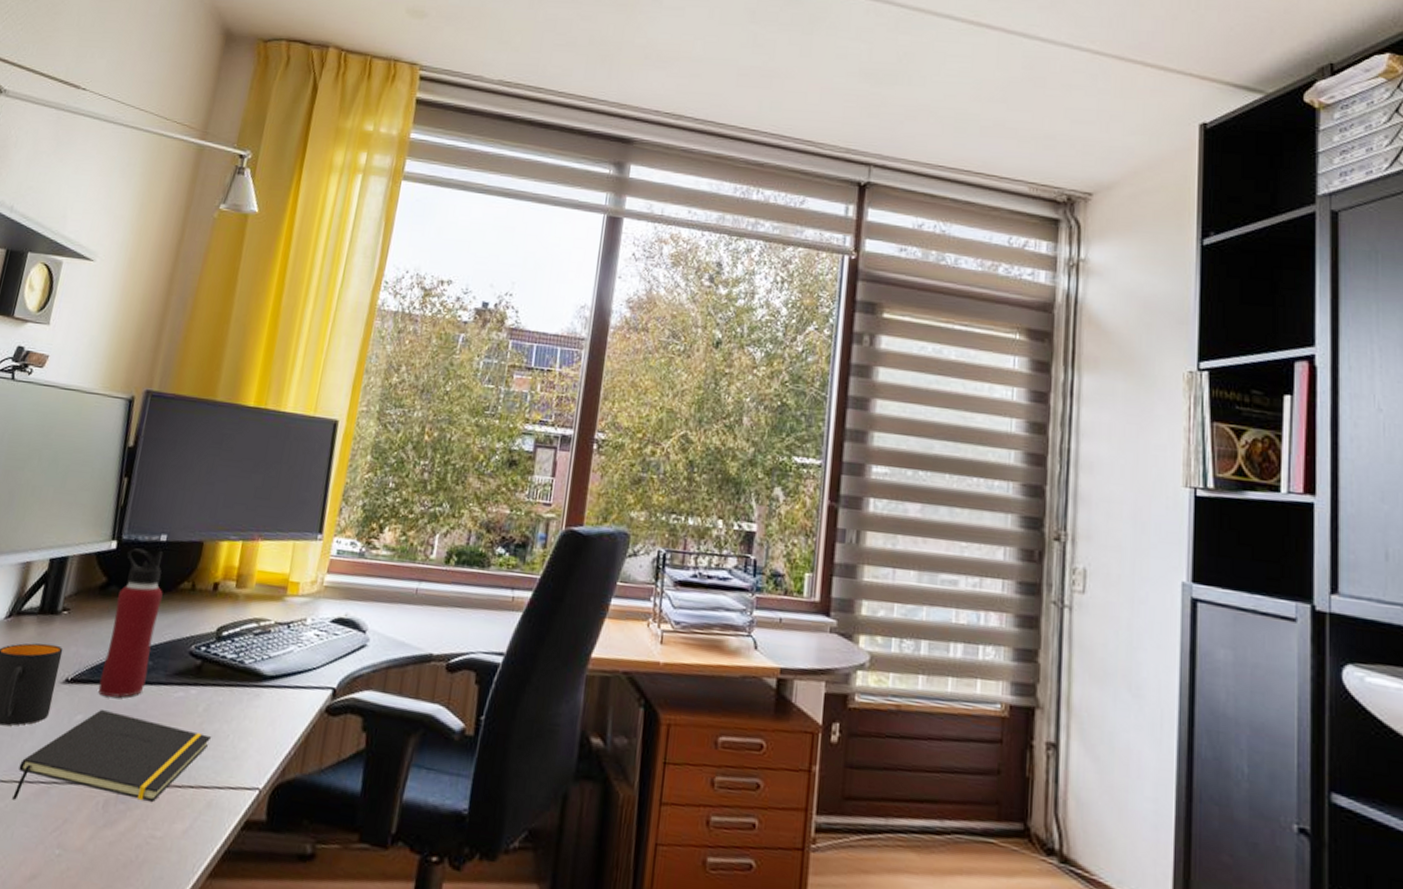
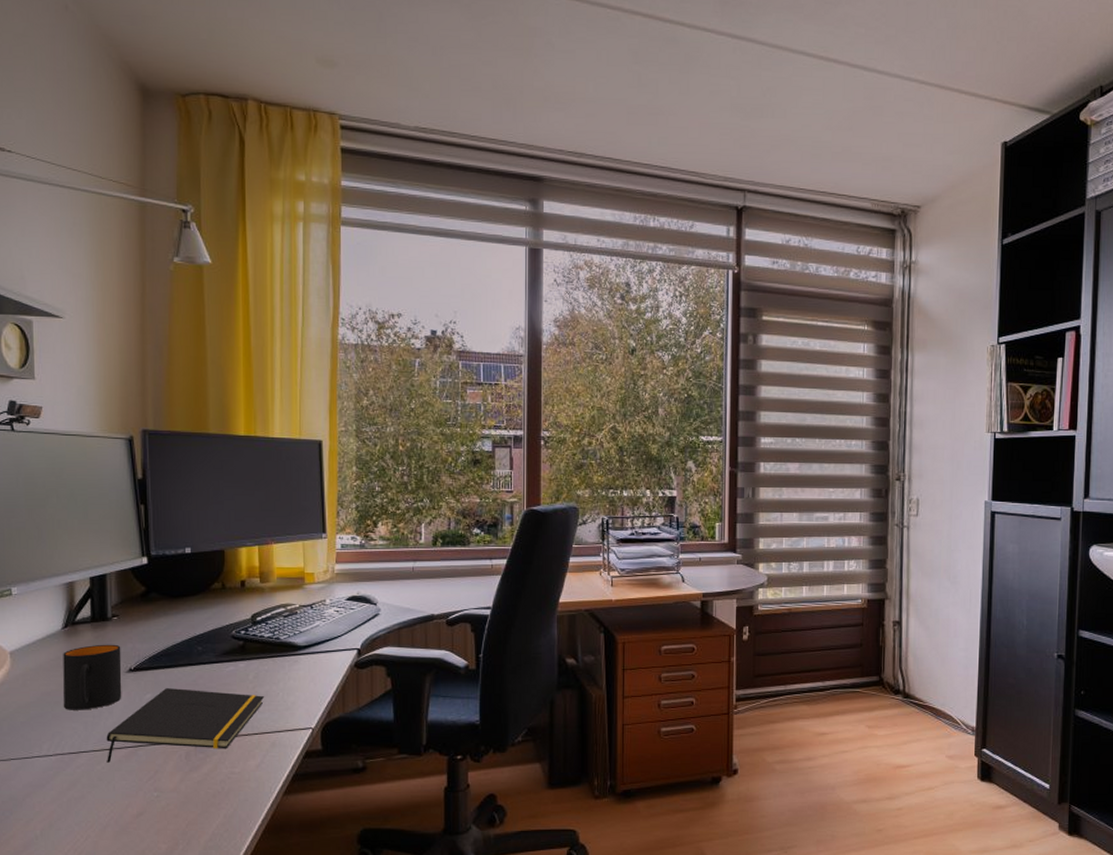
water bottle: present [98,548,164,698] -> none [158,561,199,677]

